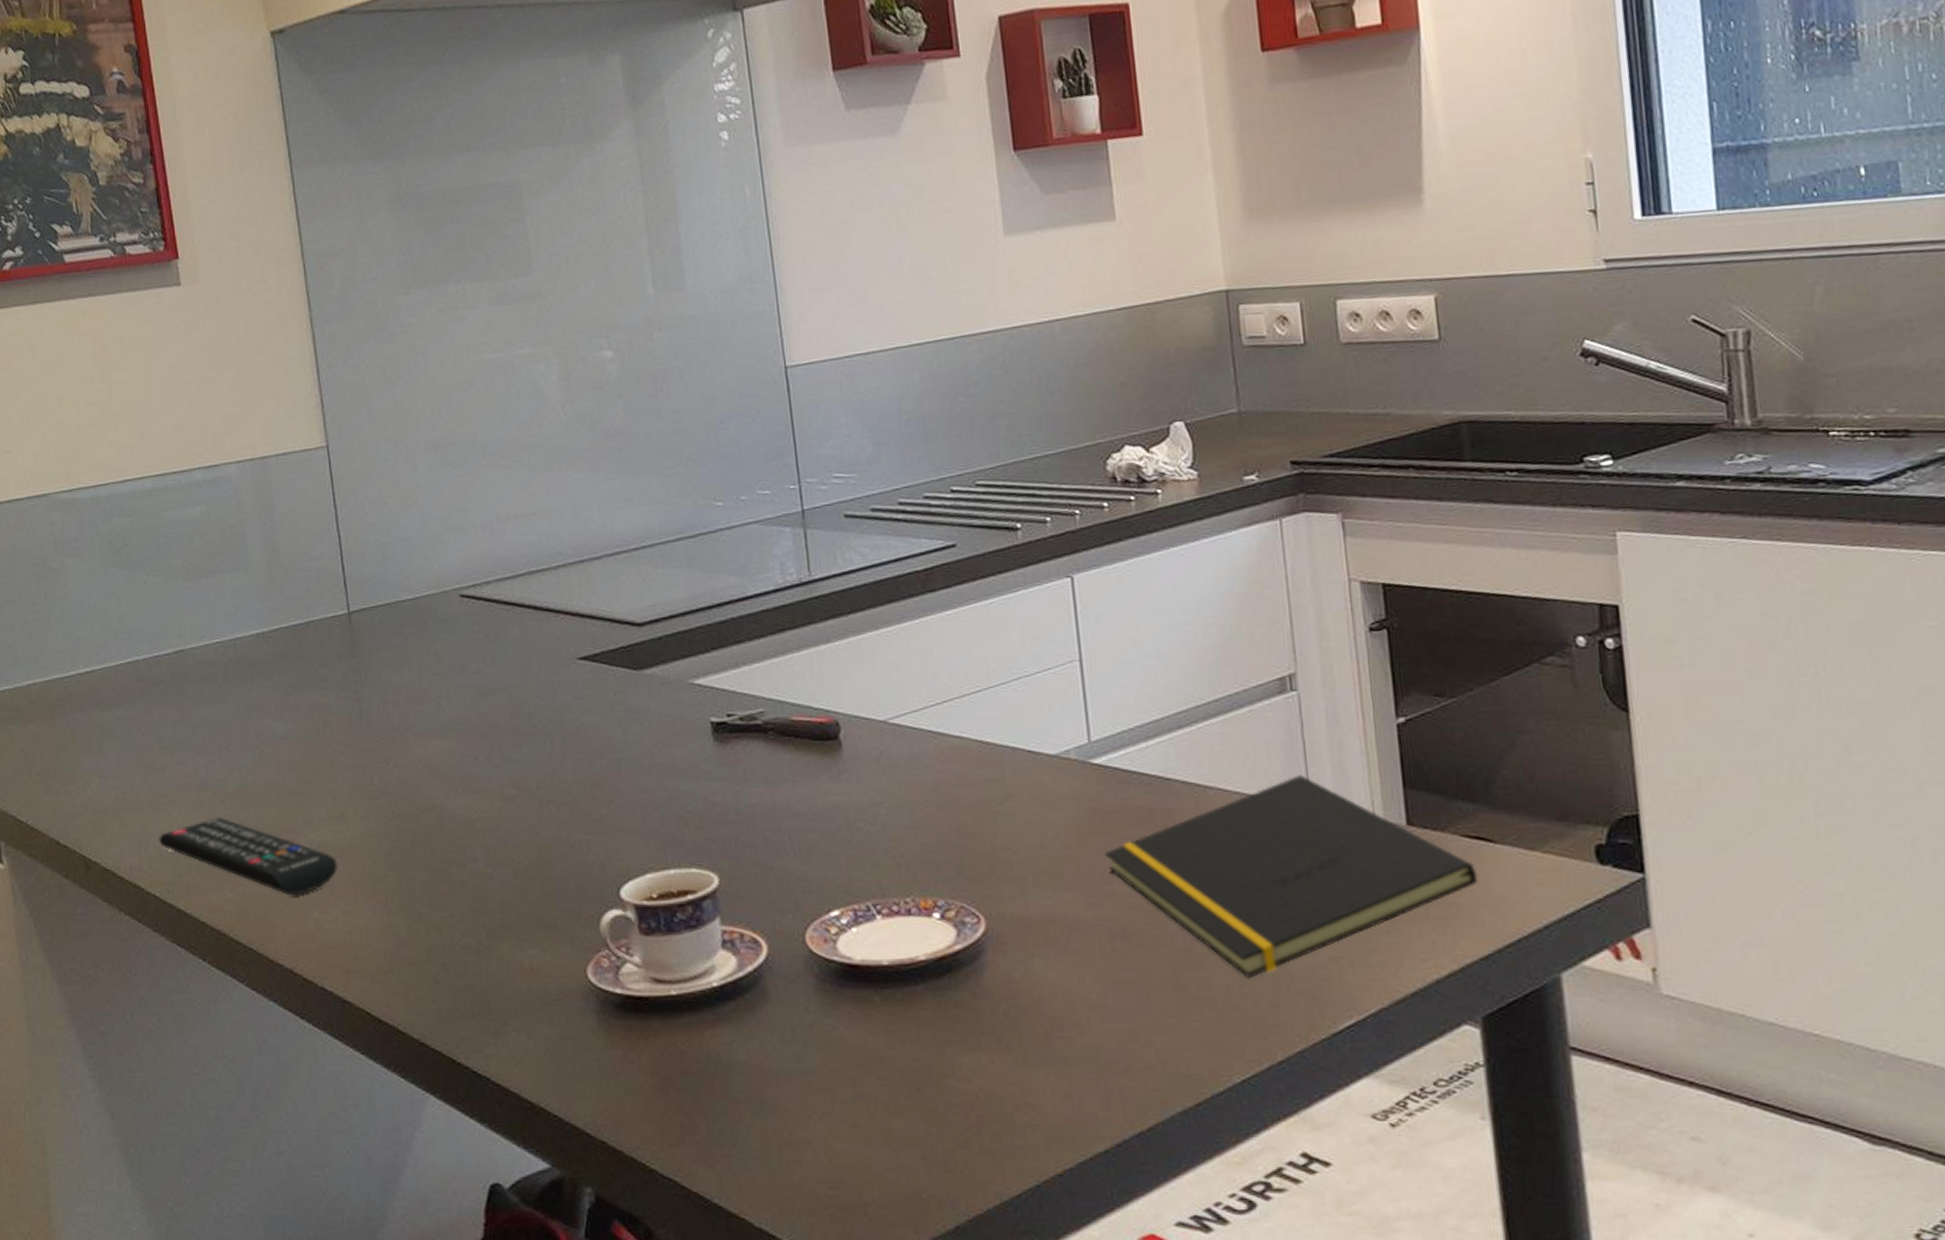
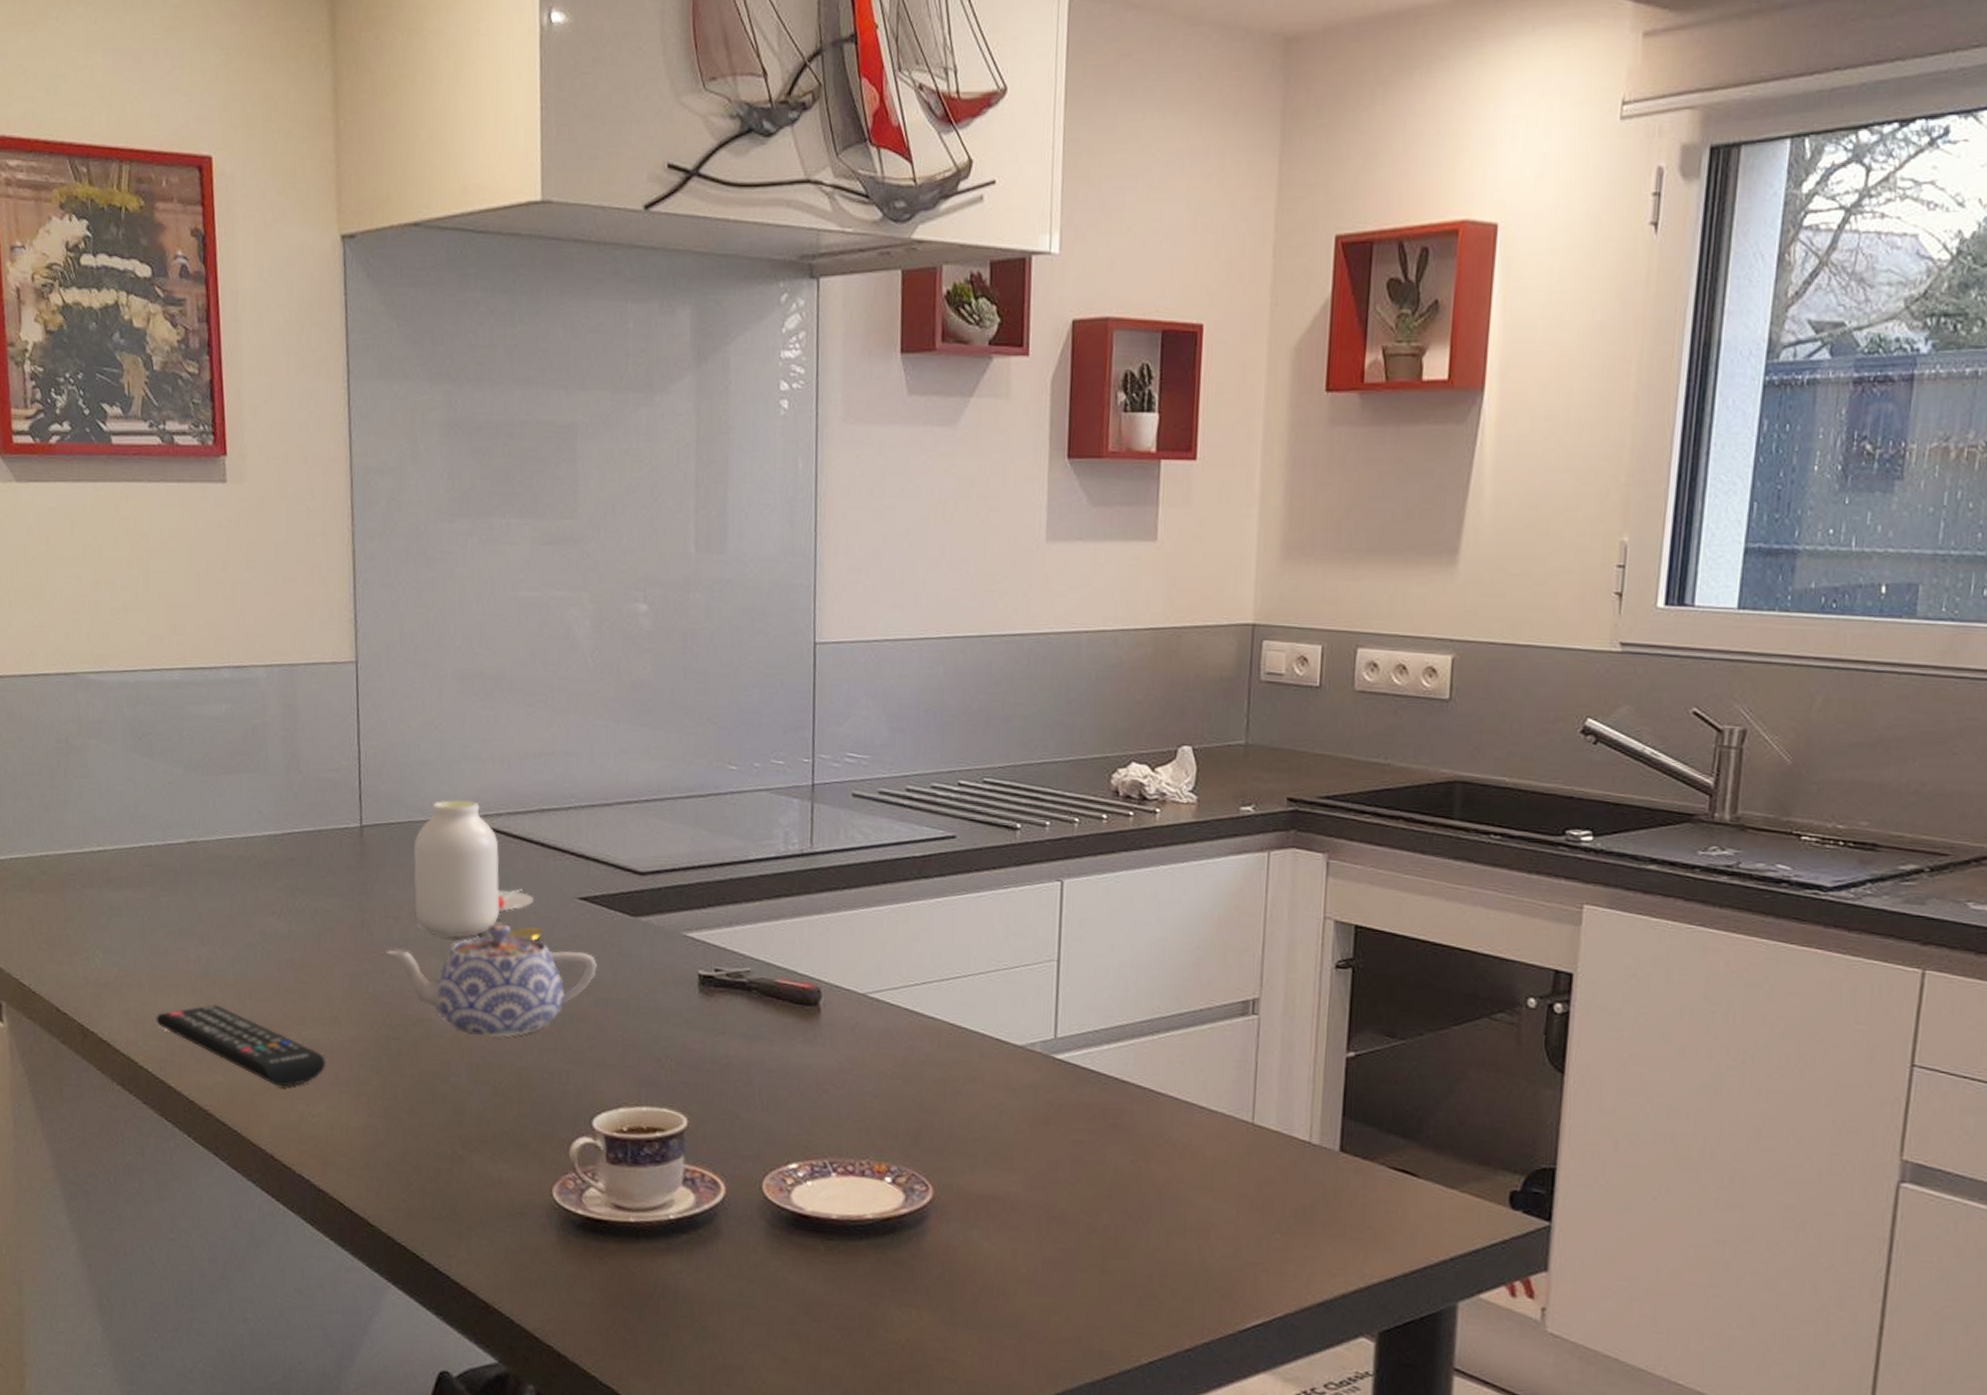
teapot: none [387,695,605,816] -> present [386,924,597,1037]
jar: none [405,572,546,717] -> present [413,799,543,941]
notepad: present [1105,775,1478,979] -> none [1054,1093,1397,1272]

